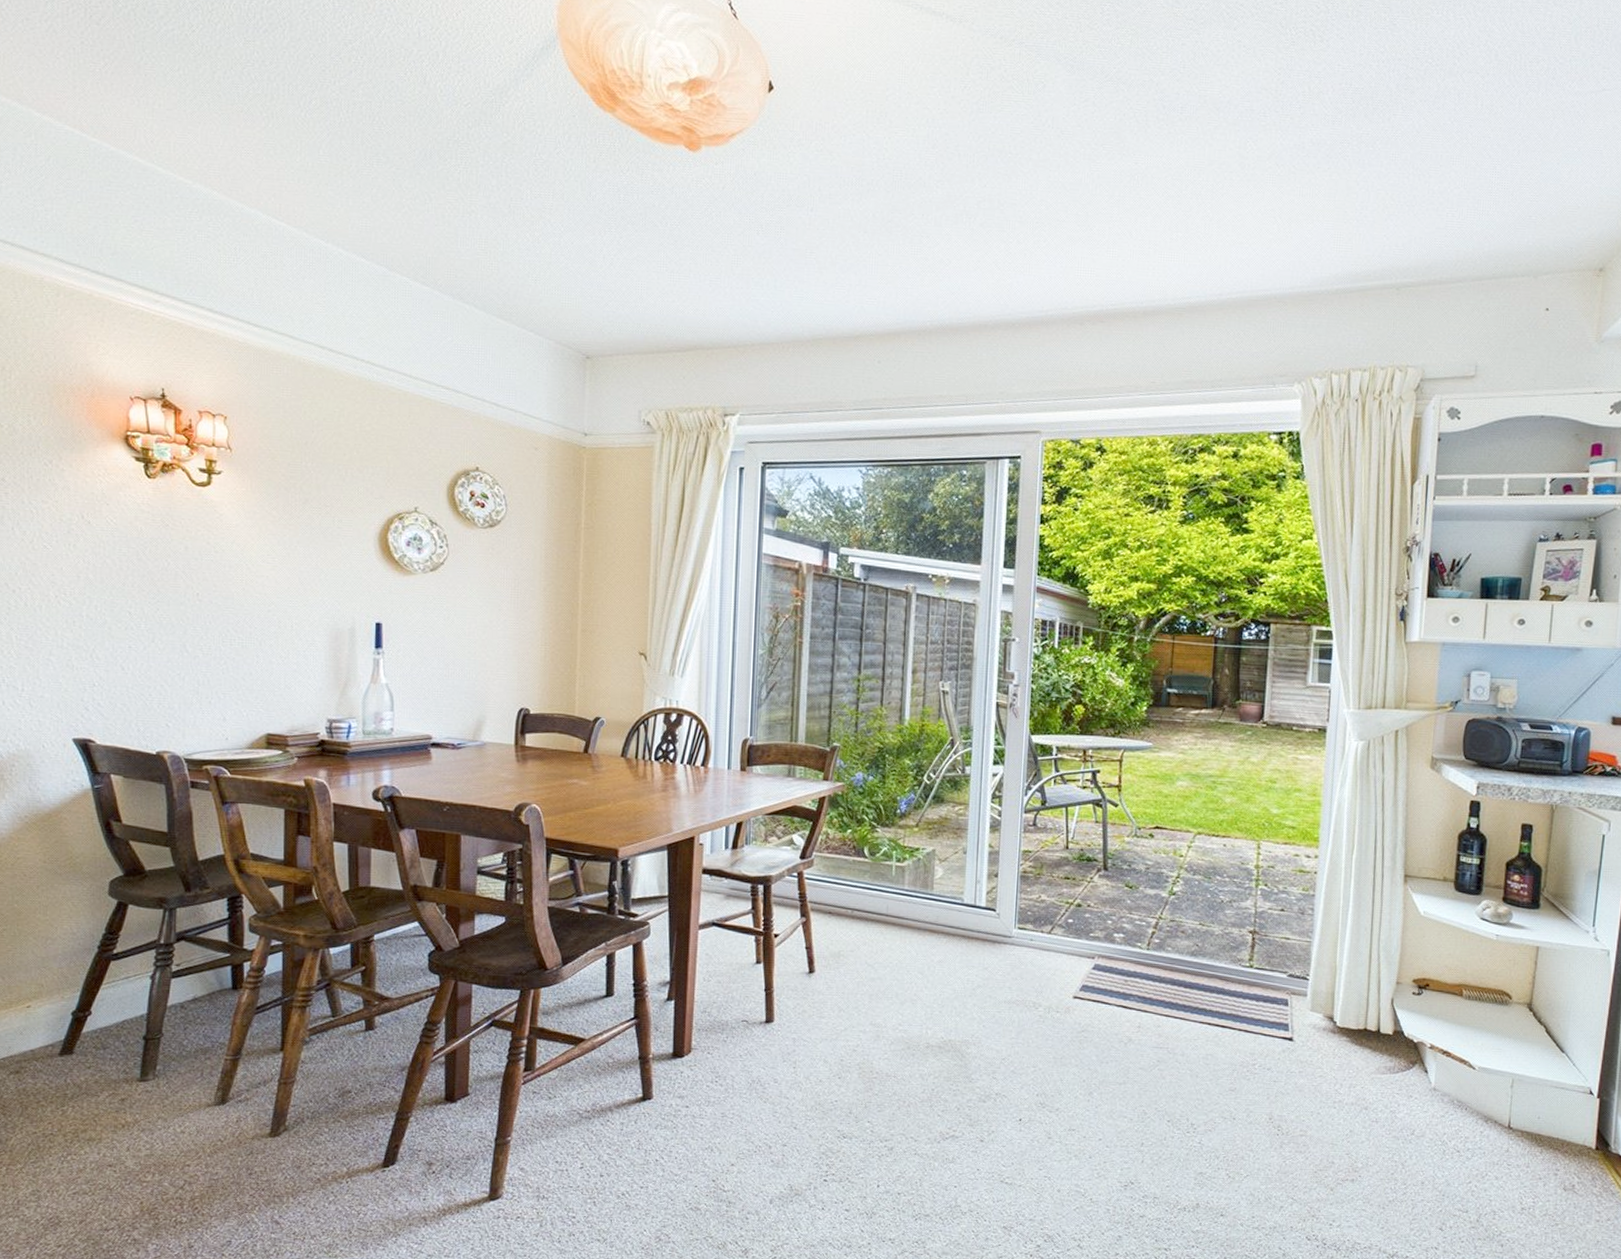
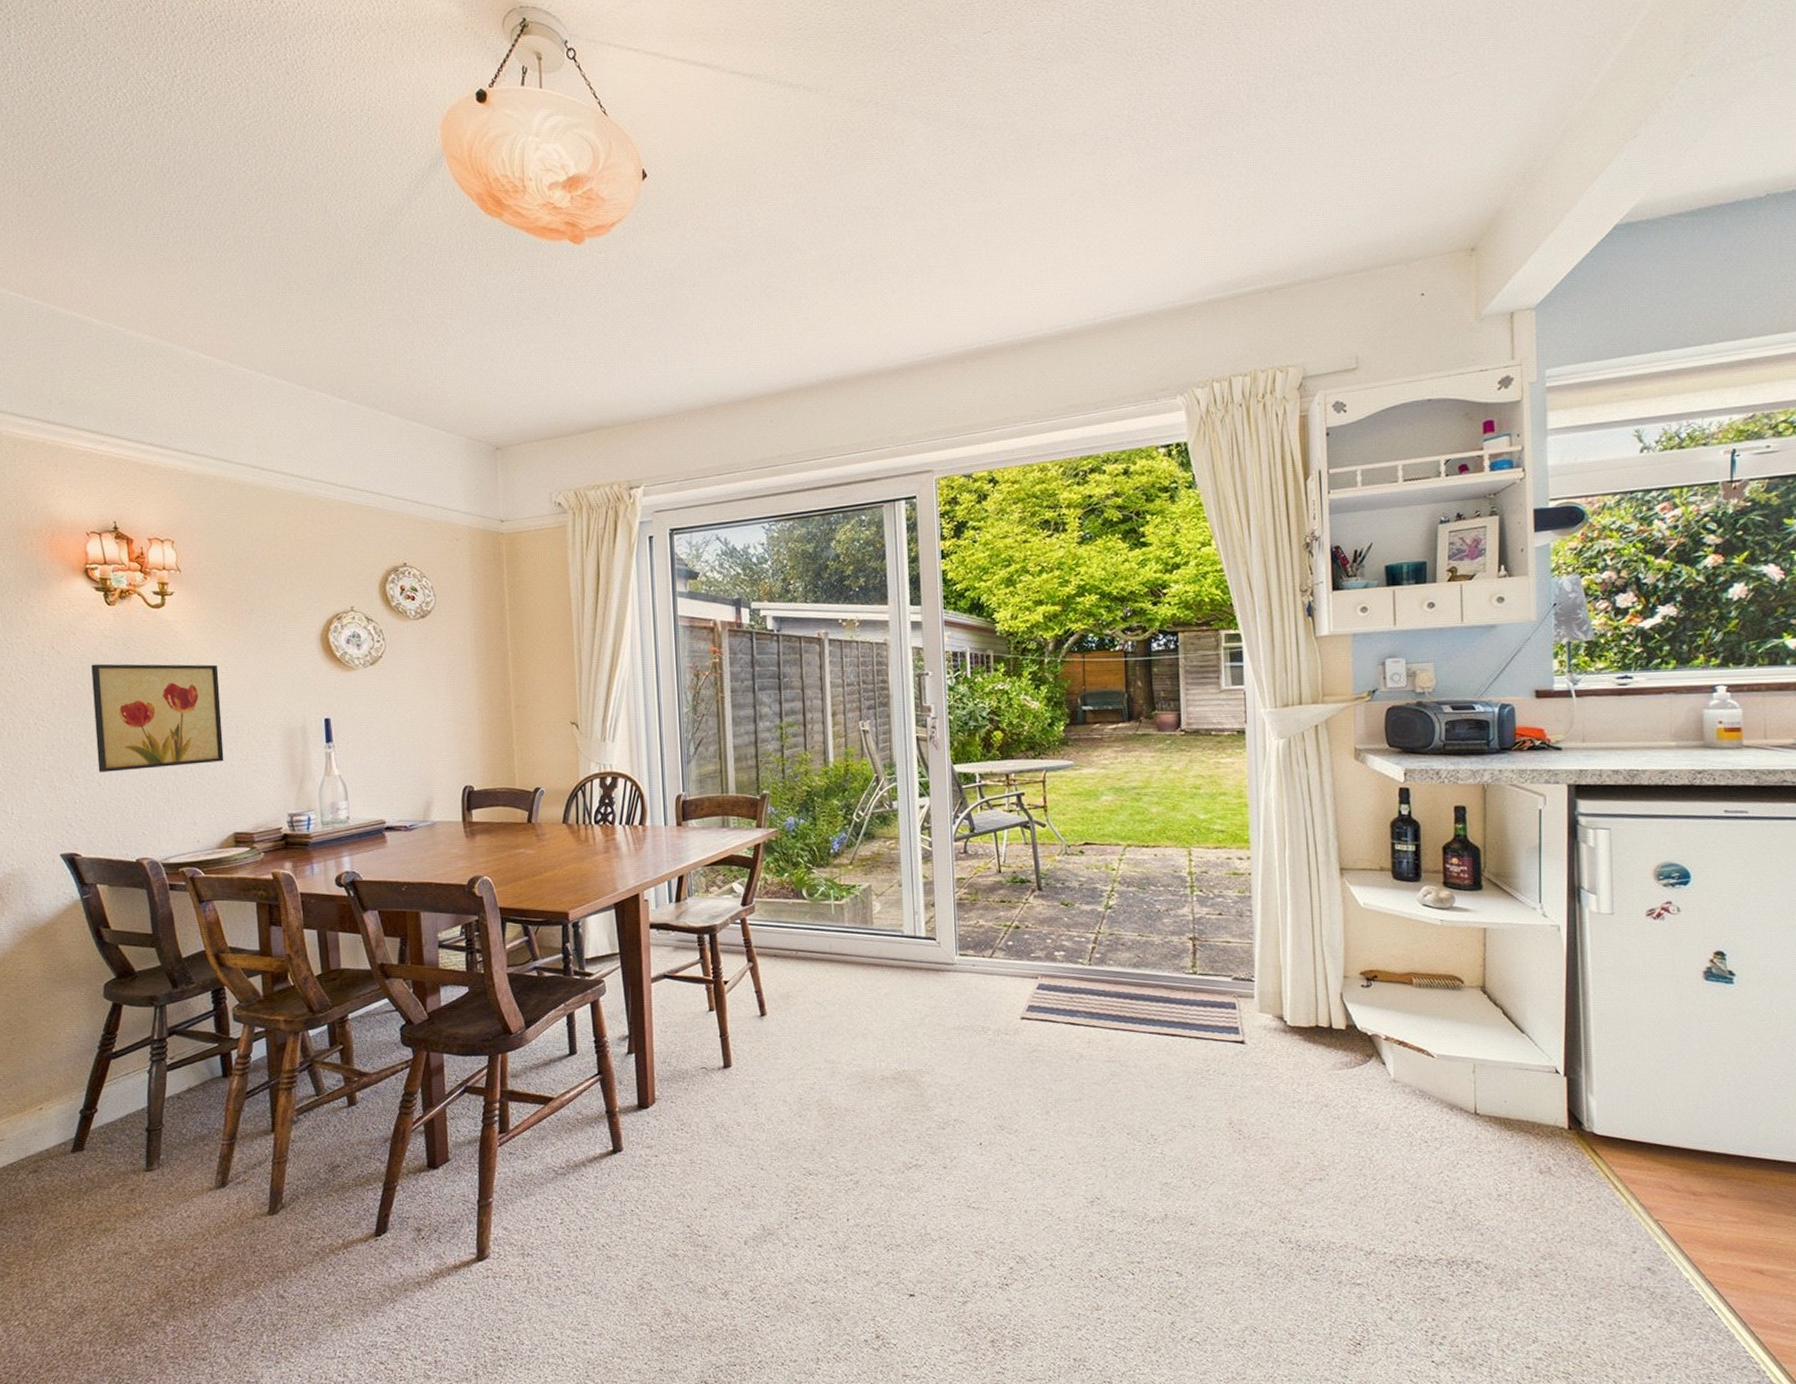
wall art: none [122,539,264,658] -> present [91,663,224,772]

